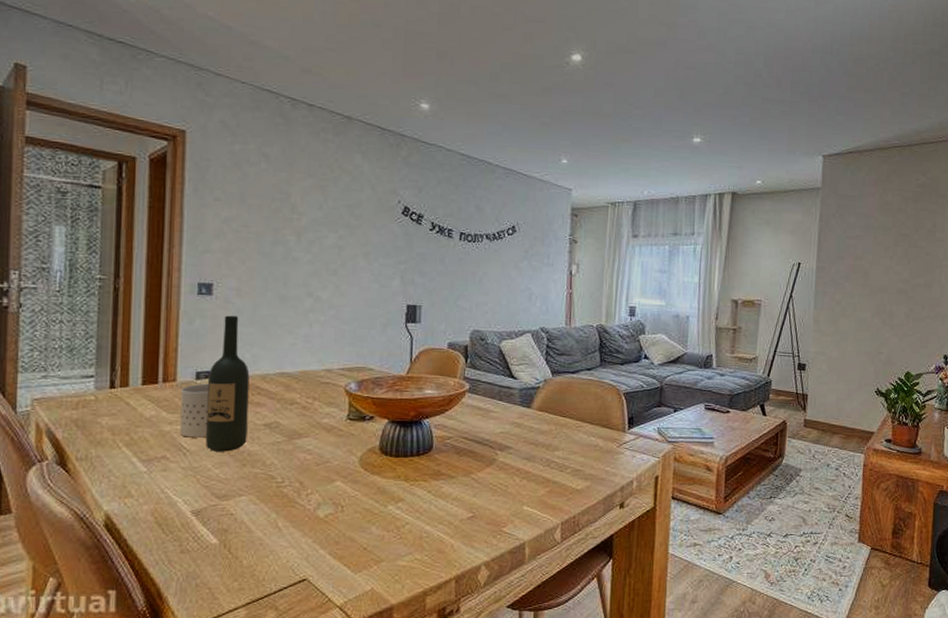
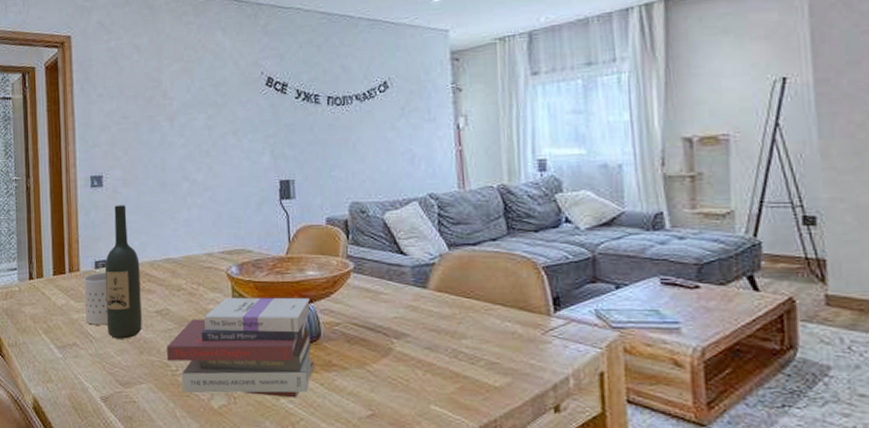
books: none [273,411,426,505] -> present [167,297,316,398]

